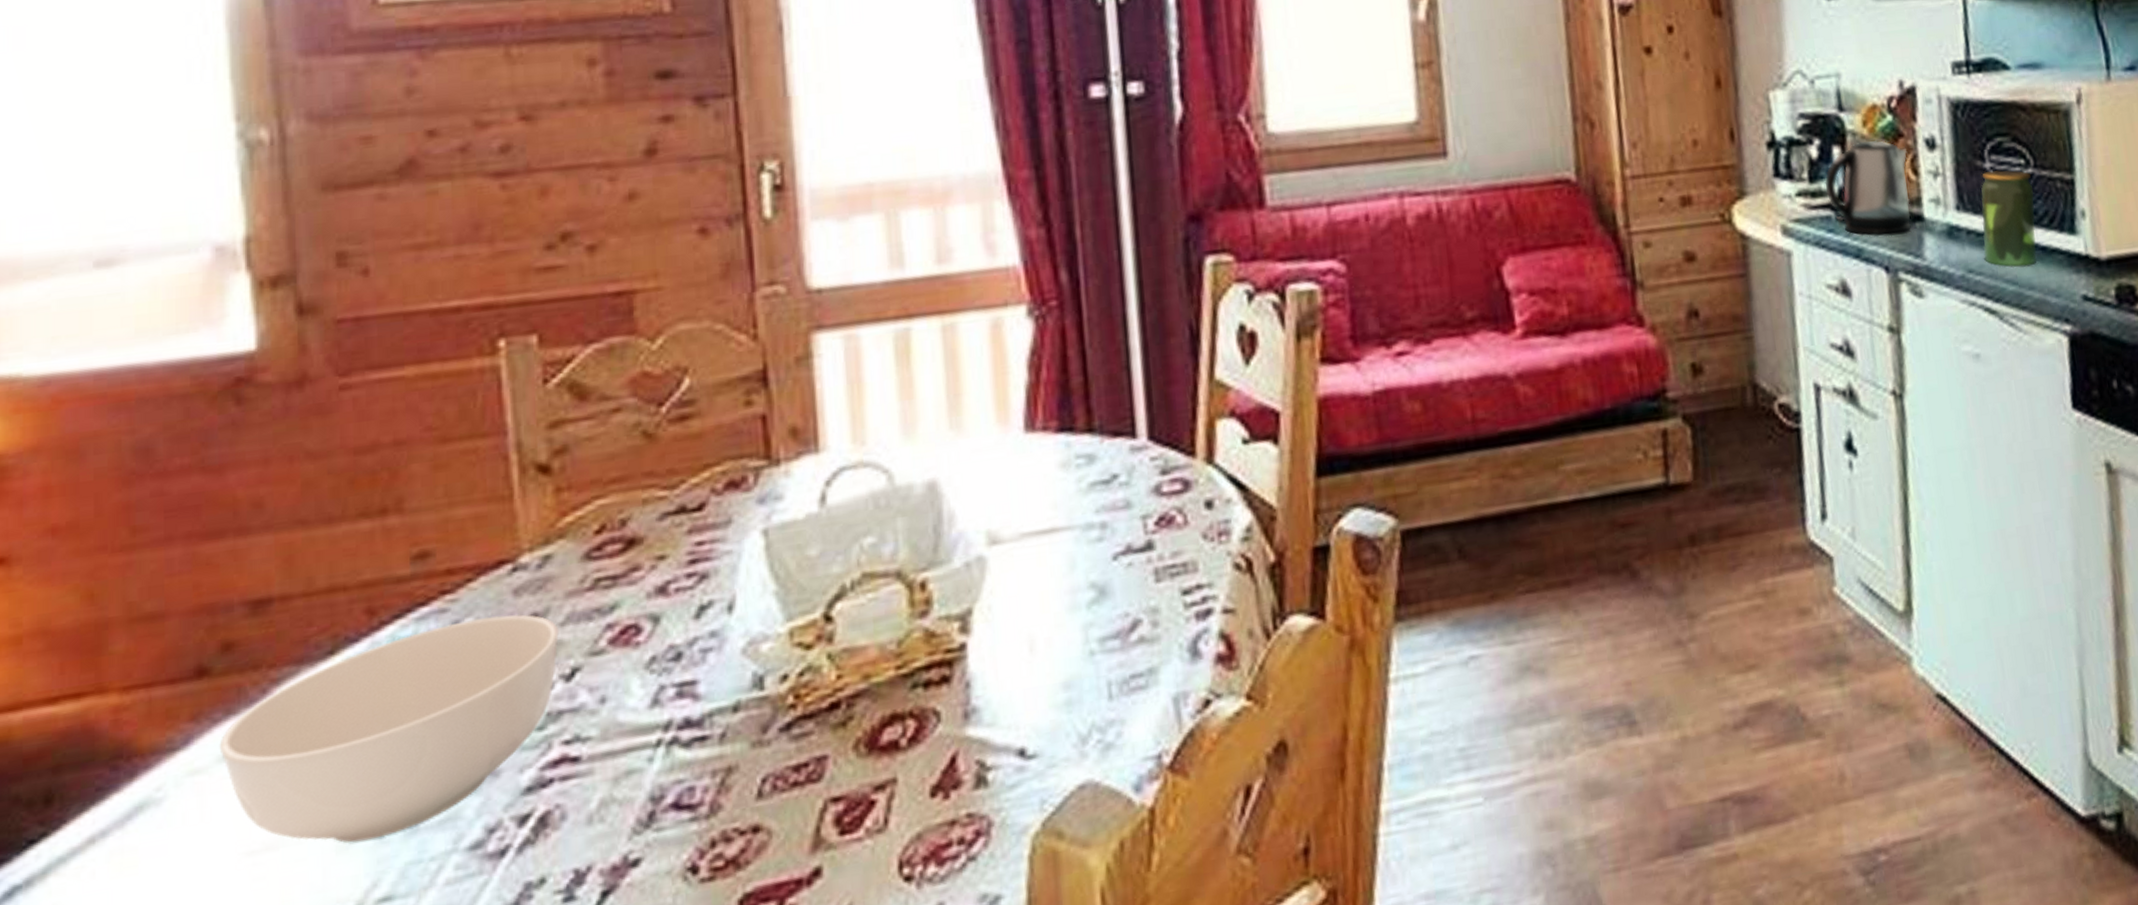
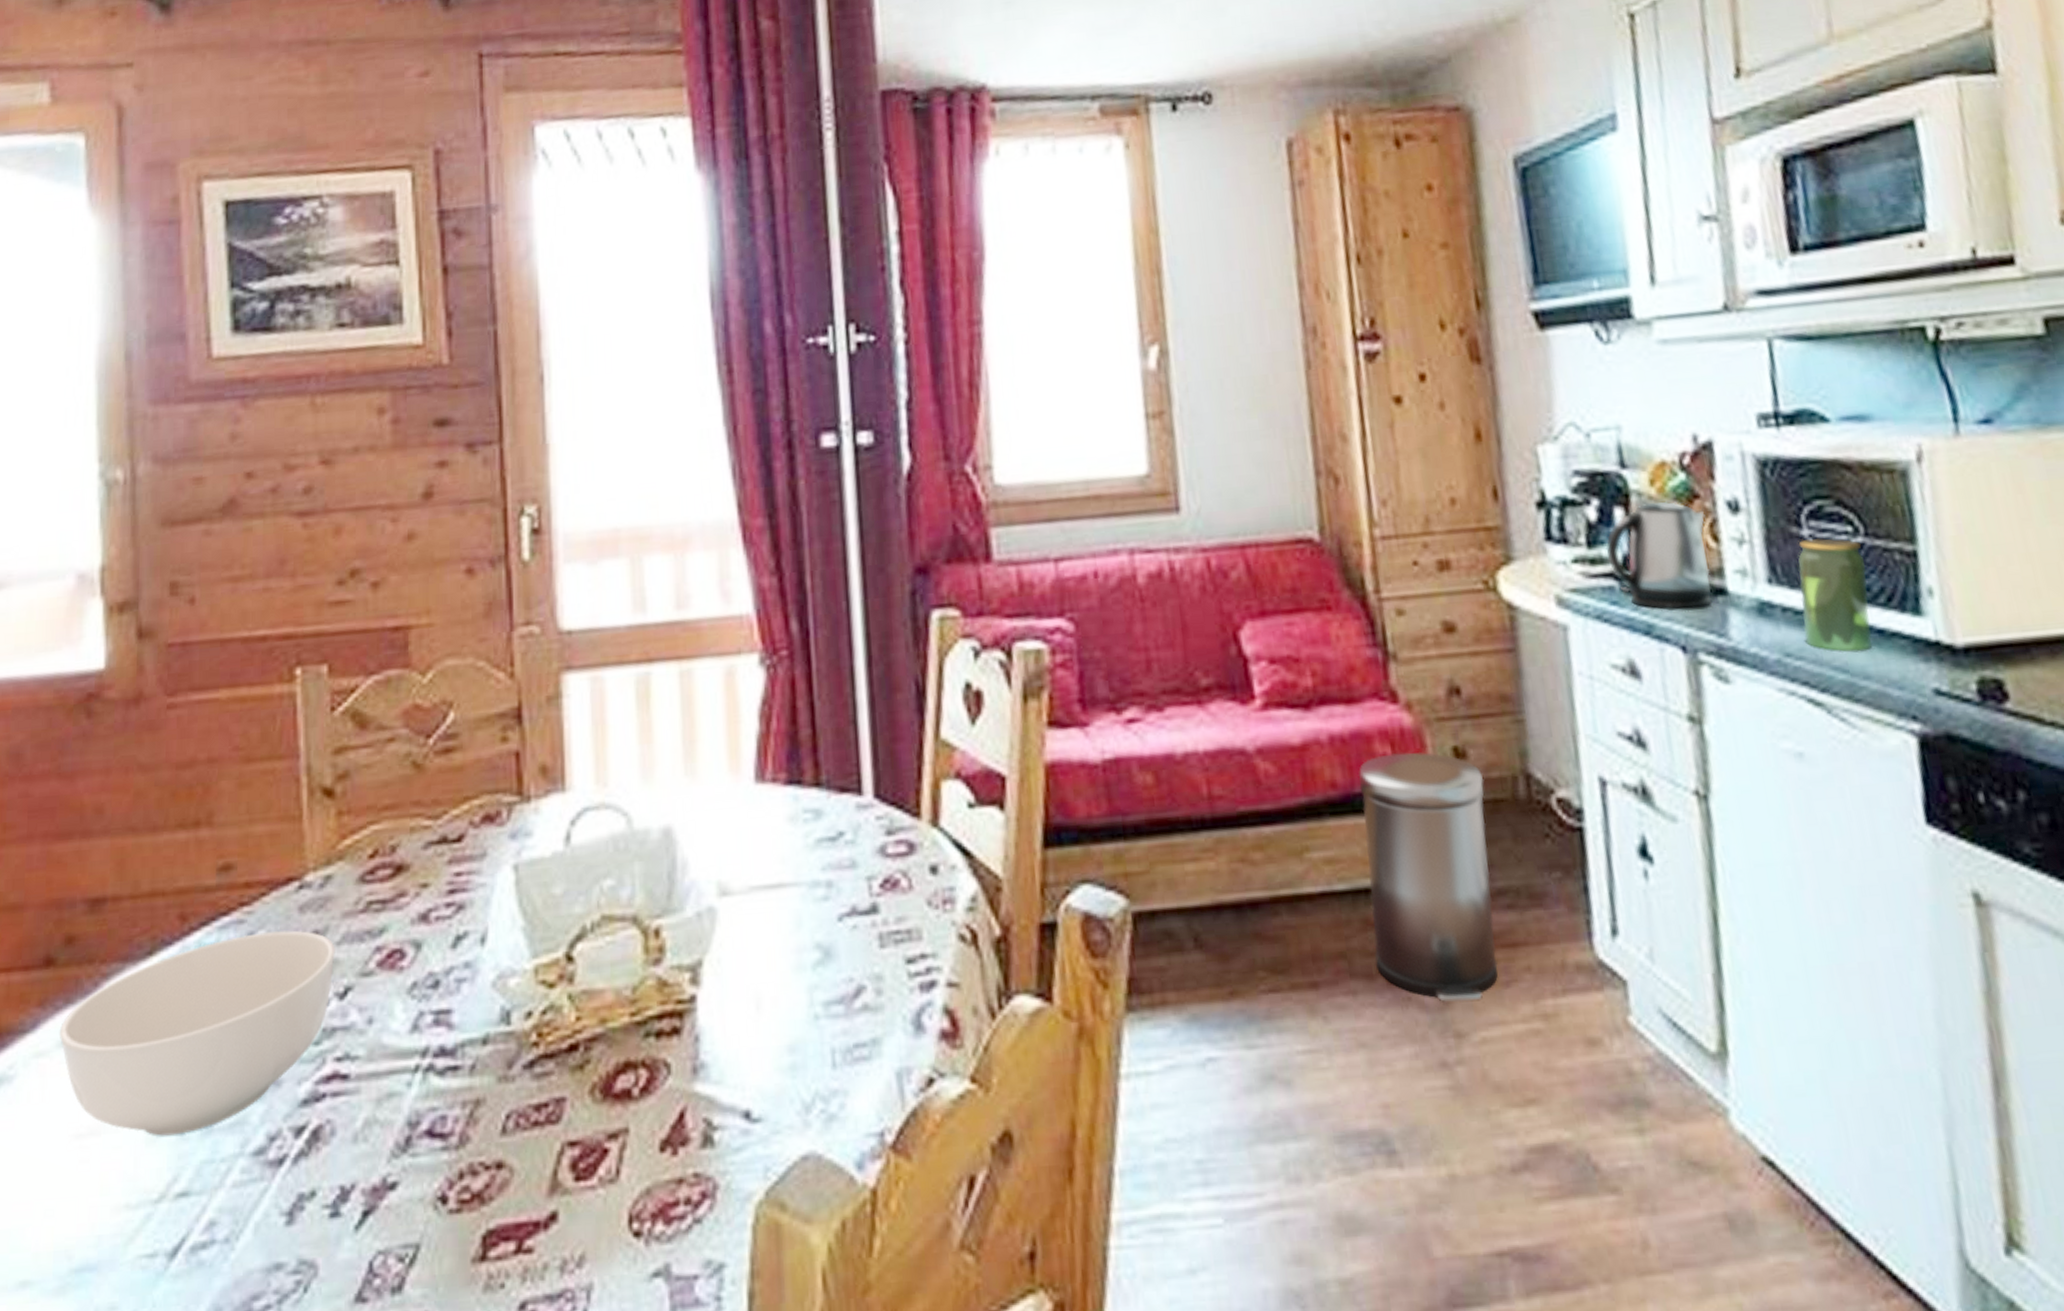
pedal bin: none [1607,370,1726,589] -> present [1358,752,1498,1002]

